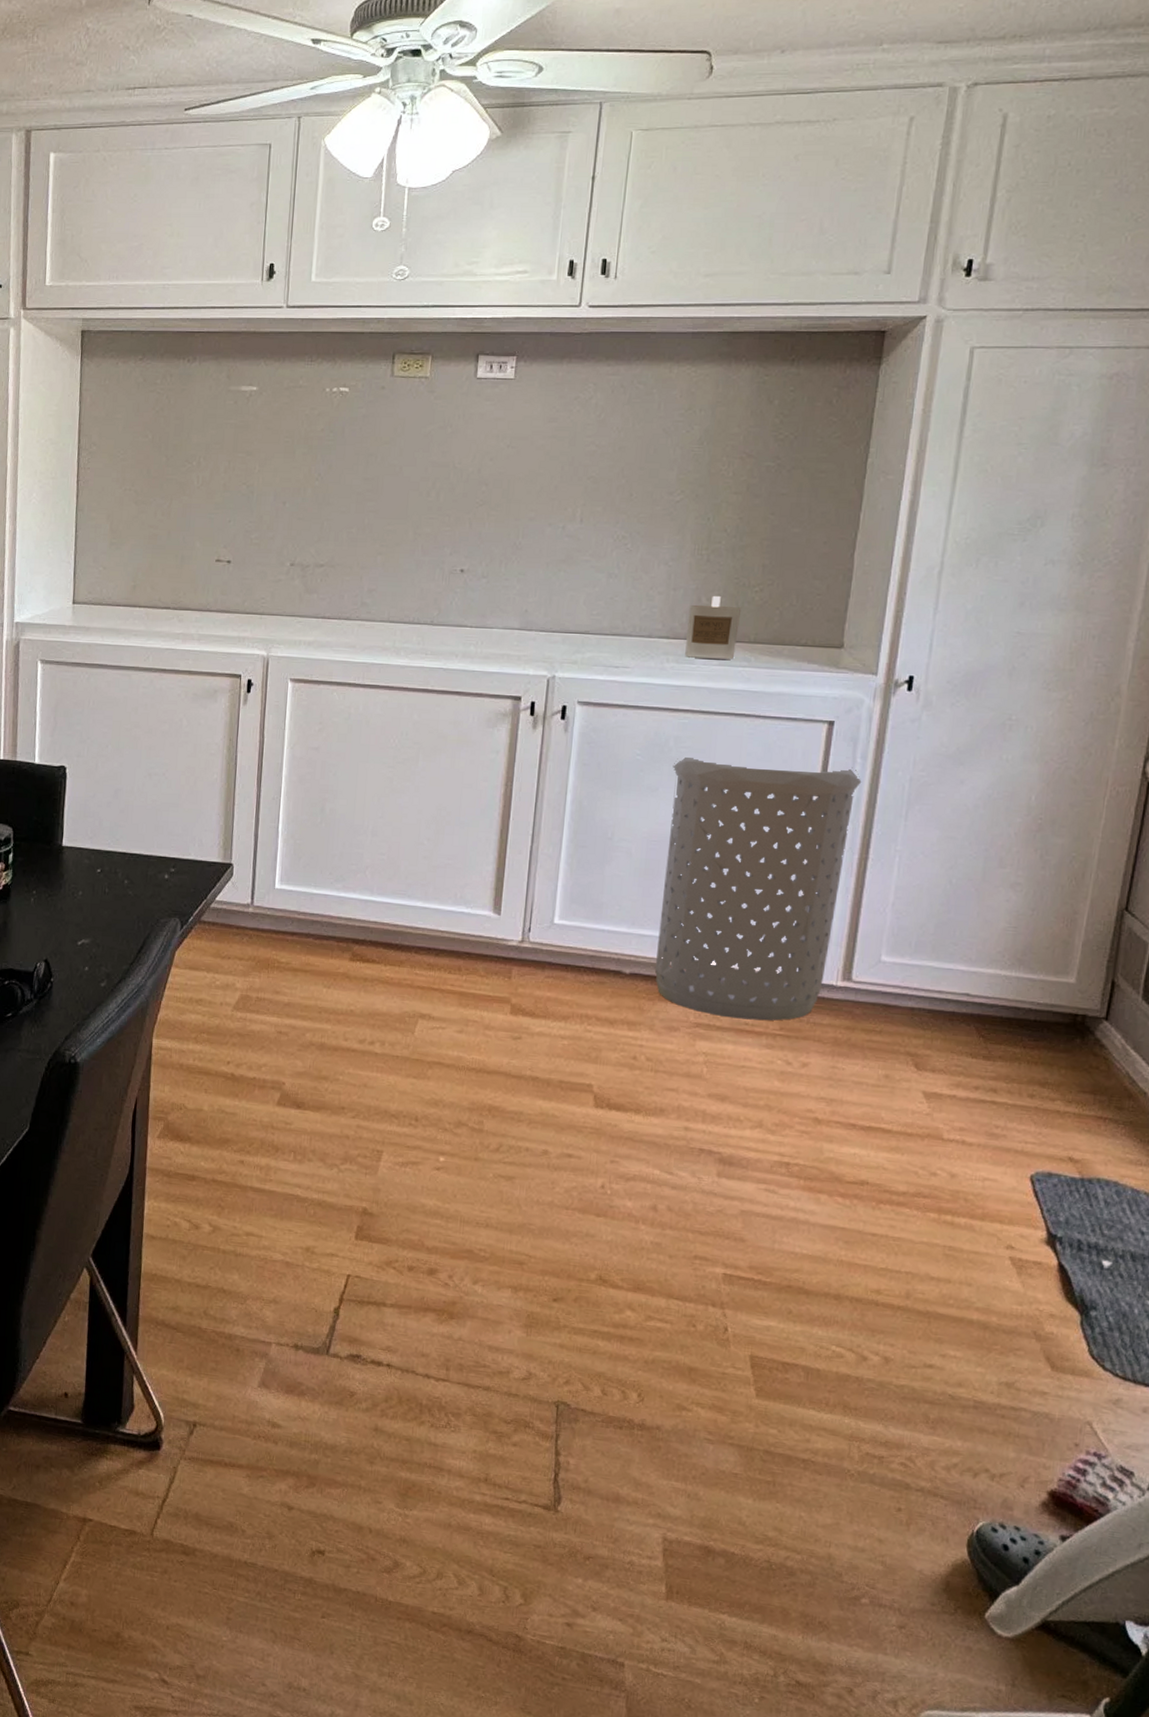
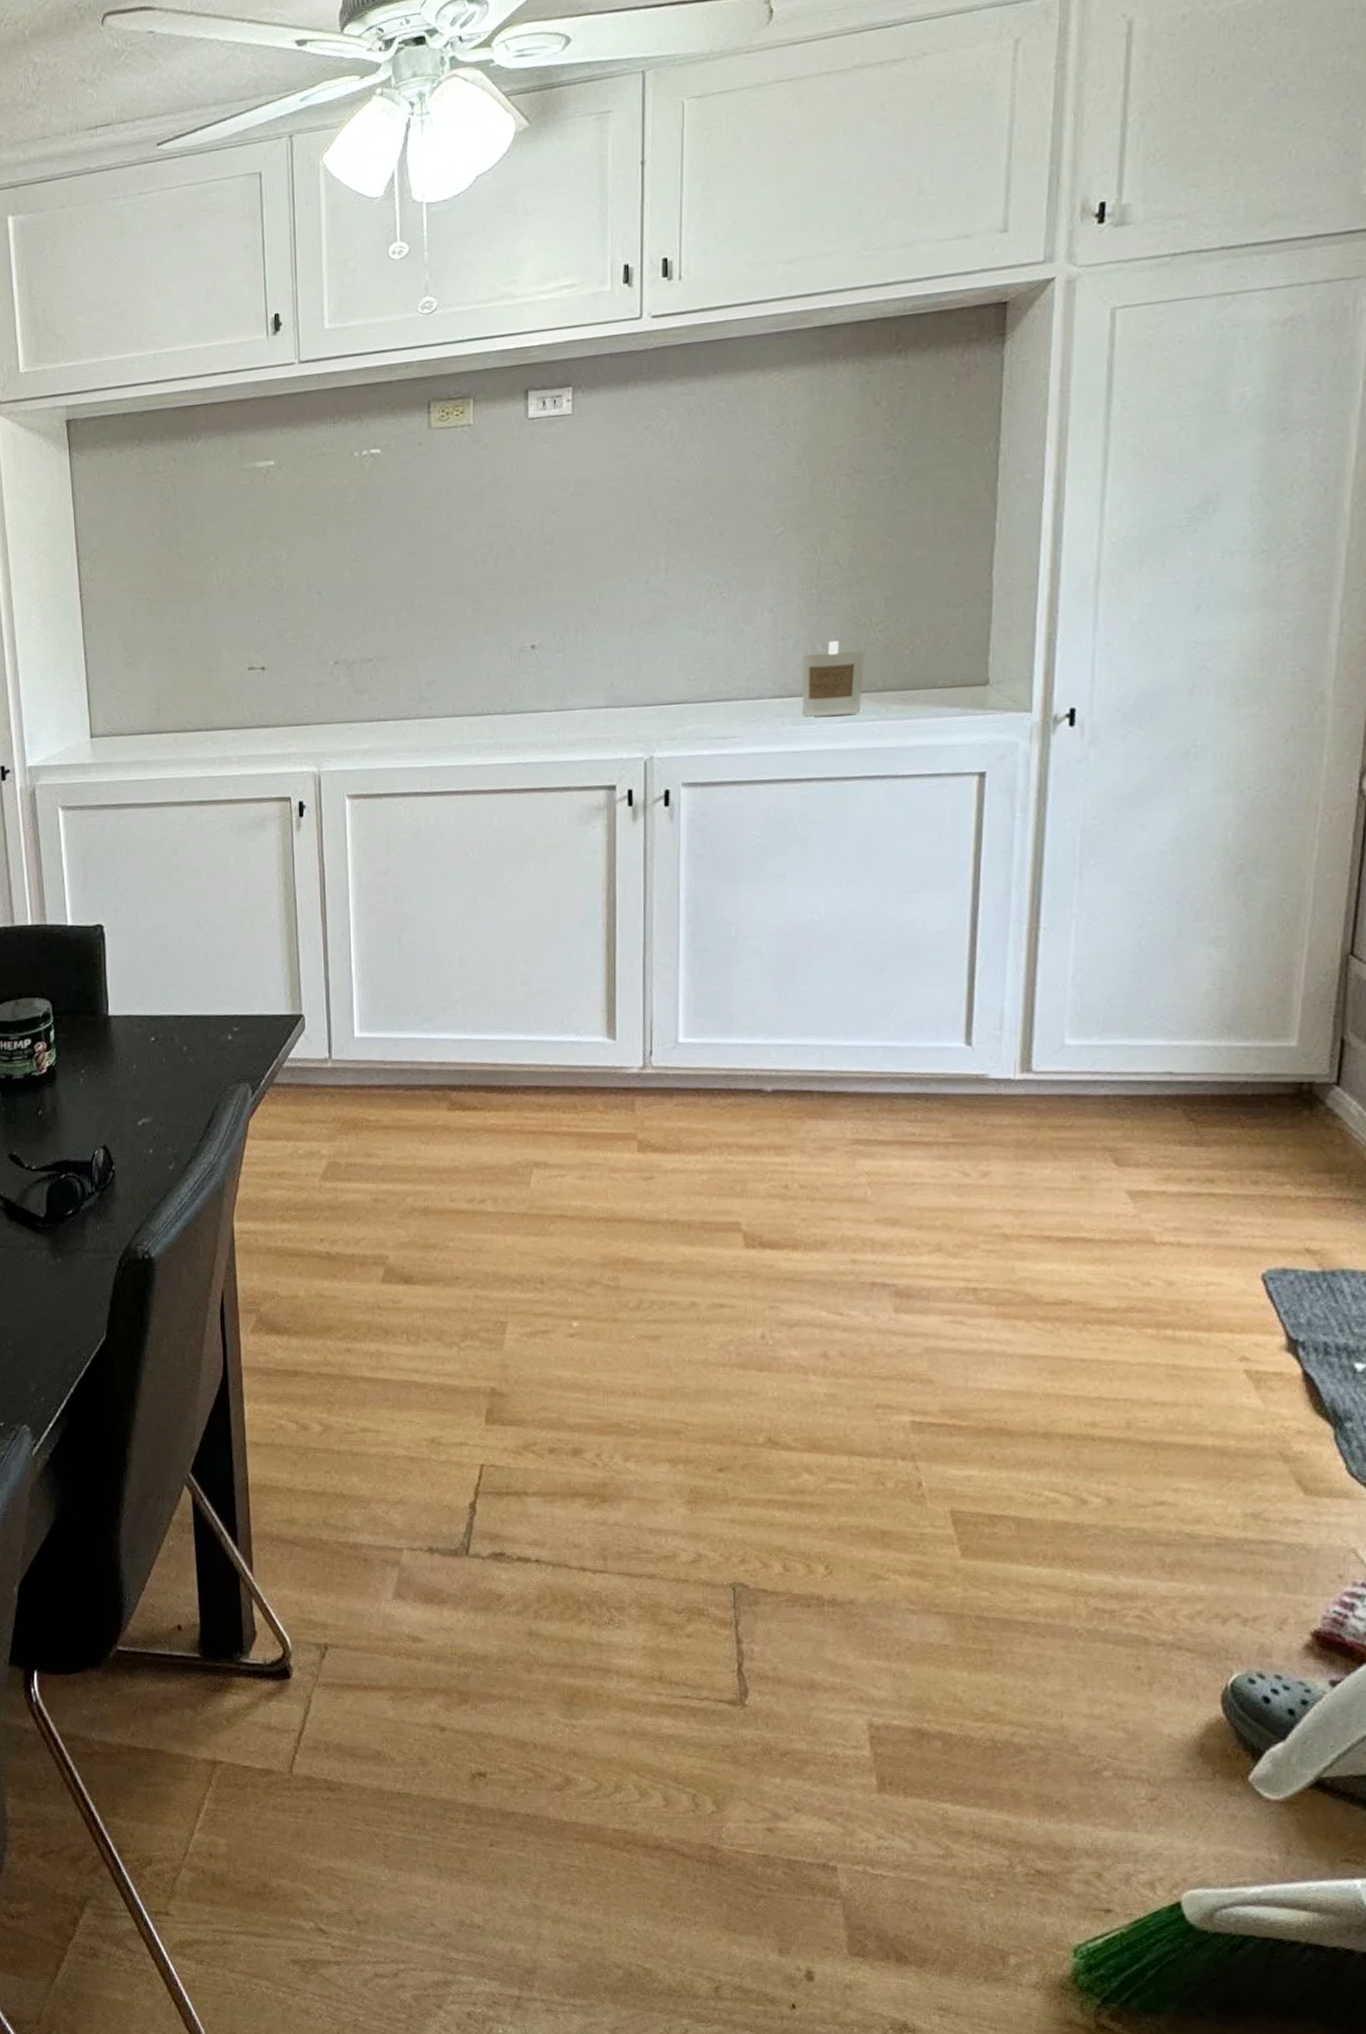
laundry basket: present [654,757,862,1021] -> none [800,823,1024,1129]

